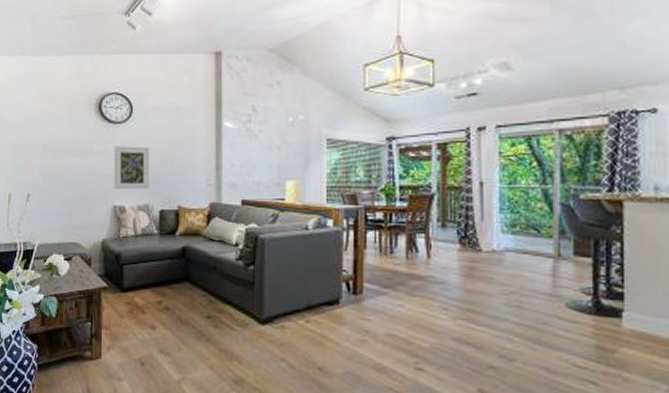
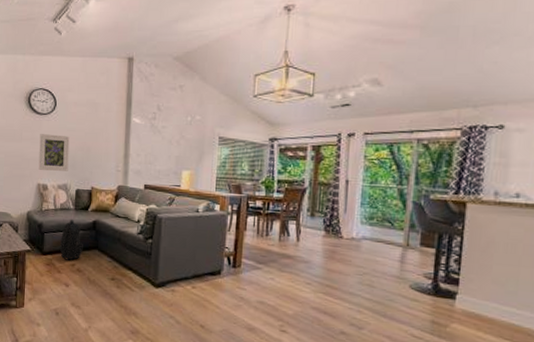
backpack: none [144,246,171,297] -> present [60,219,83,261]

